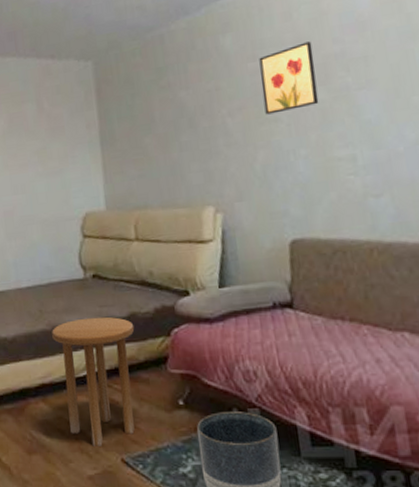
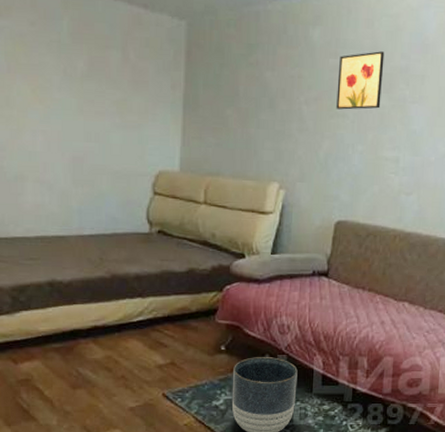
side table: present [52,316,135,446] -> none [110,269,191,383]

